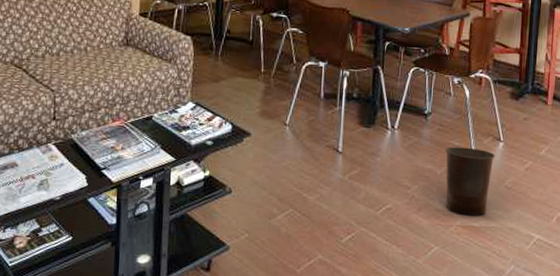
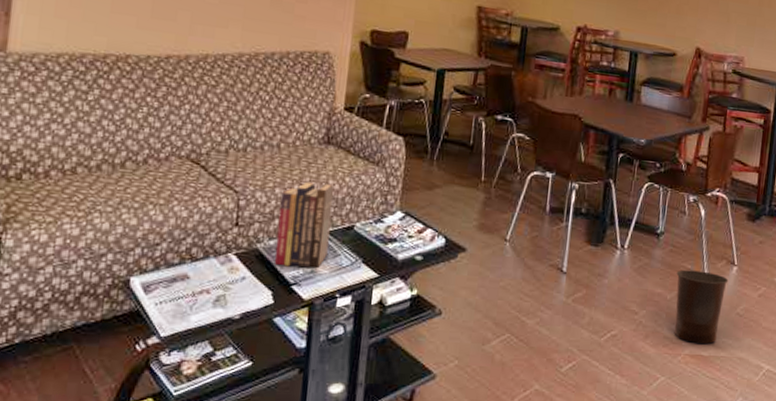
books: none [86,79,134,155] -> present [274,181,335,268]

